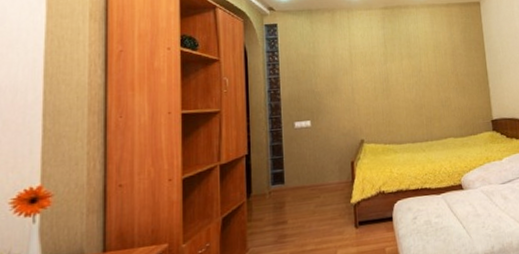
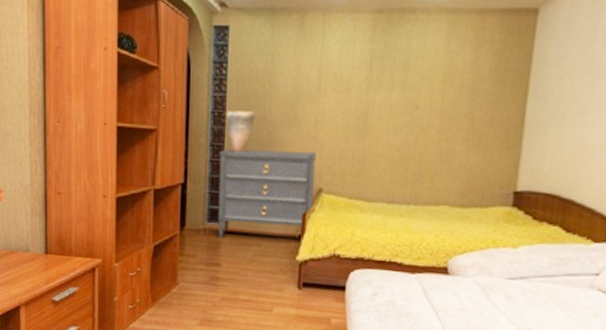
dresser: none [277,112,358,198] -> present [217,148,316,238]
decorative urn: none [281,87,305,121] -> present [226,110,256,152]

